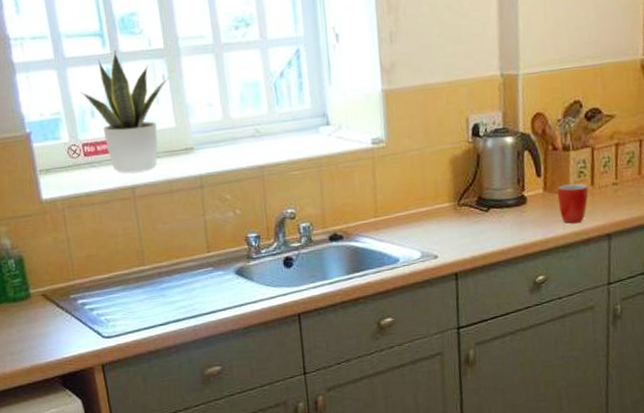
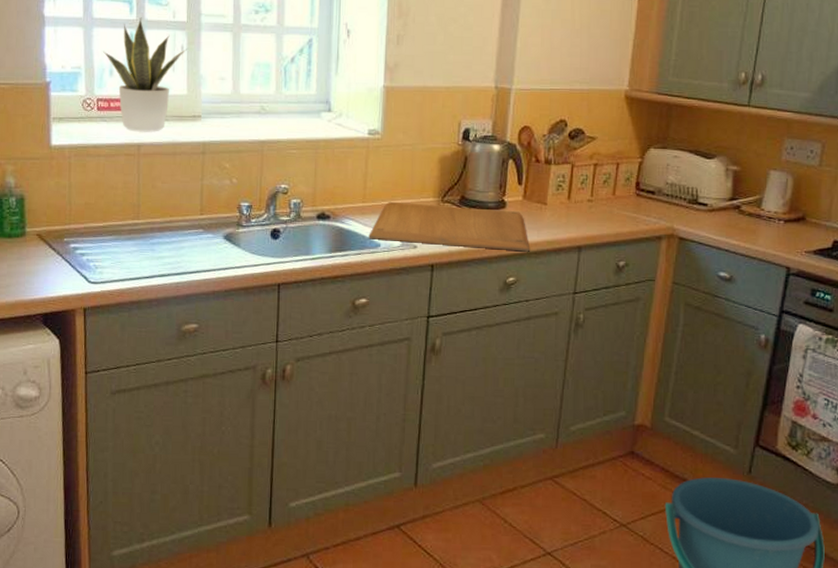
chopping board: none [385,205,557,255] -> present [368,201,530,252]
mug: present [557,183,589,223] -> none [535,195,565,232]

